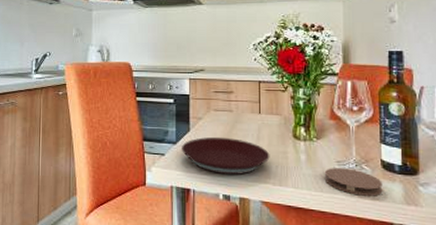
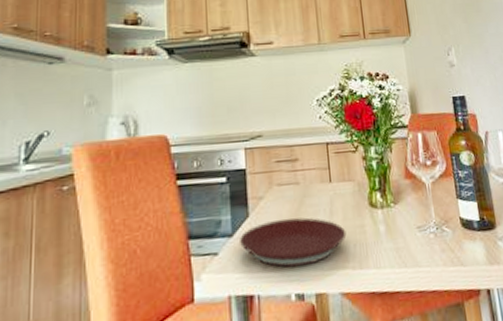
coaster: present [324,168,383,196] -> none [406,233,466,264]

